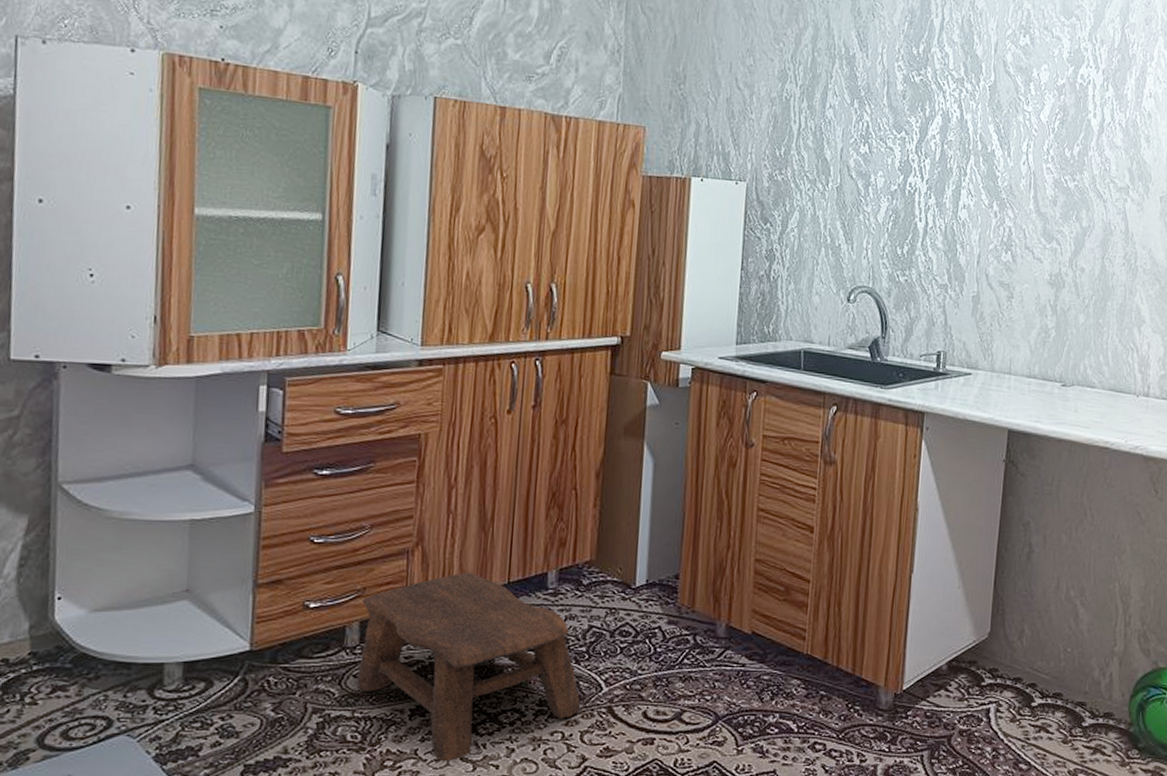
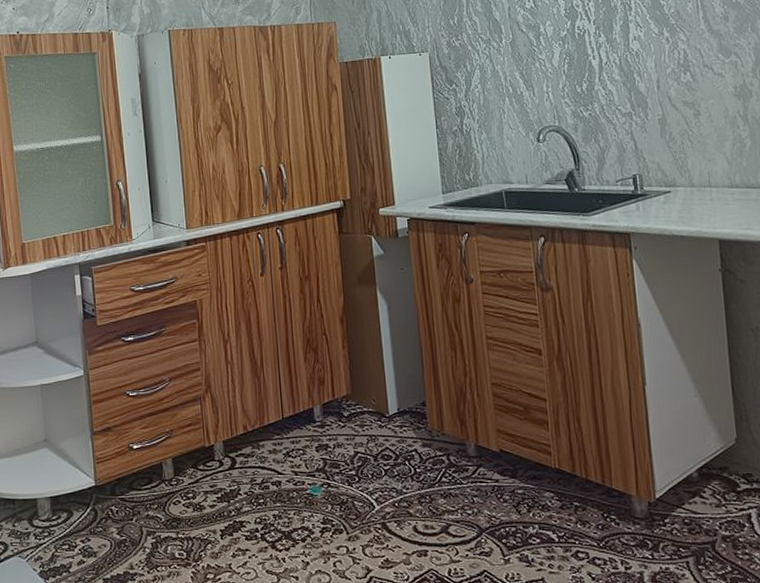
stool: present [357,572,581,762] -> none [171,412,359,575]

